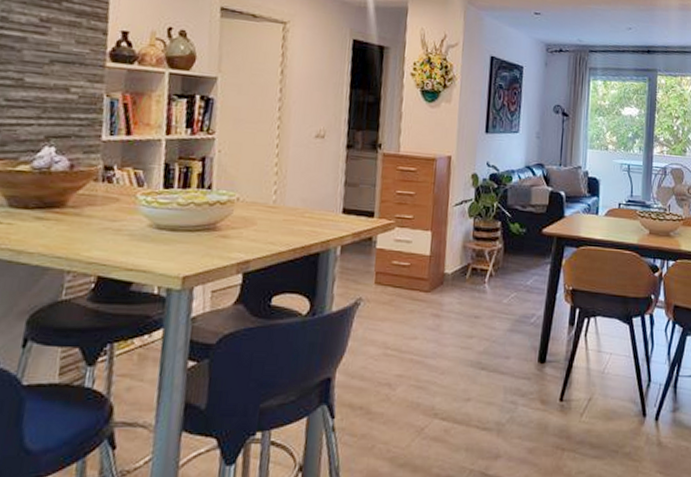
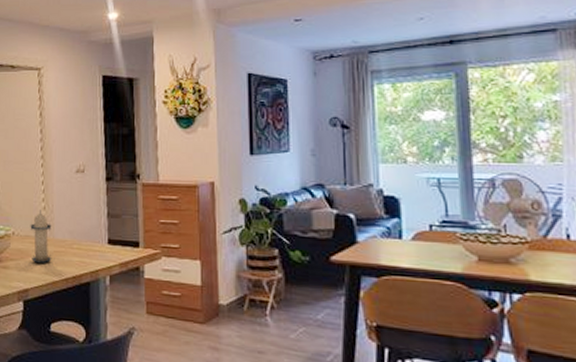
candle: none [257,175,283,232] -> present [30,210,52,263]

